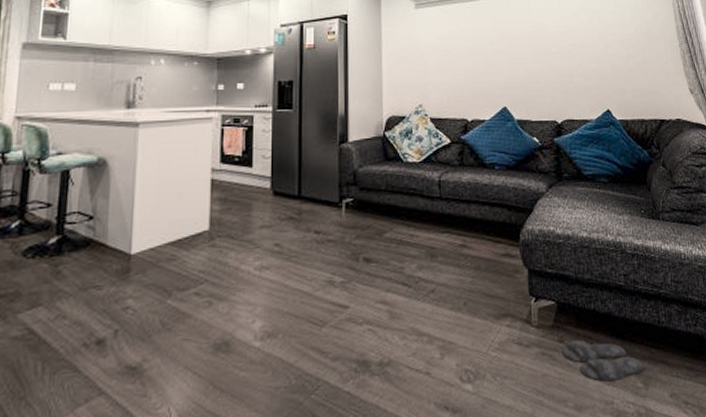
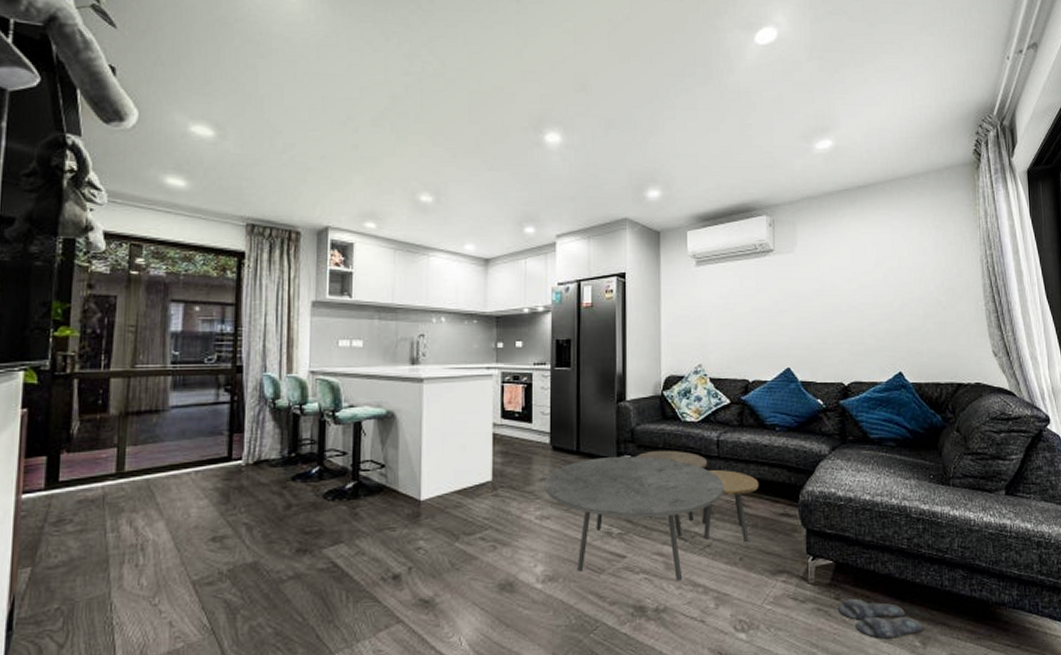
coffee table: none [264,192,481,331] -> present [544,450,759,581]

